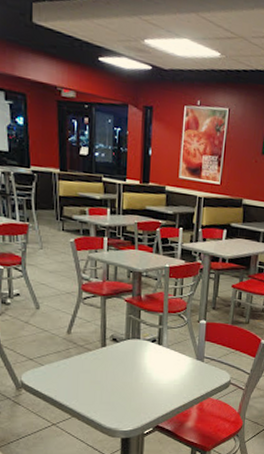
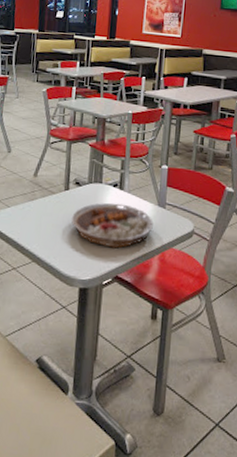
plate: none [110,358,192,401] -> present [71,202,153,249]

